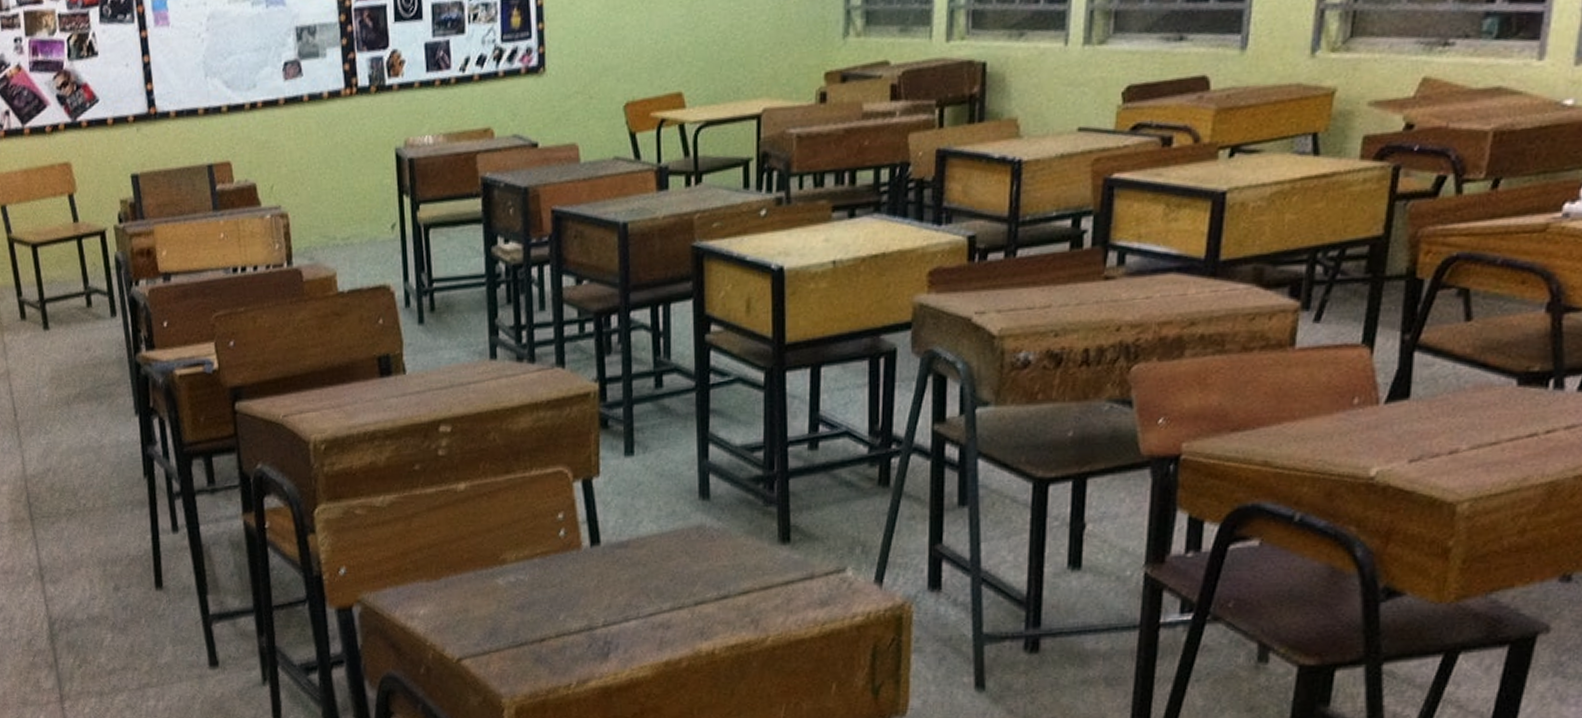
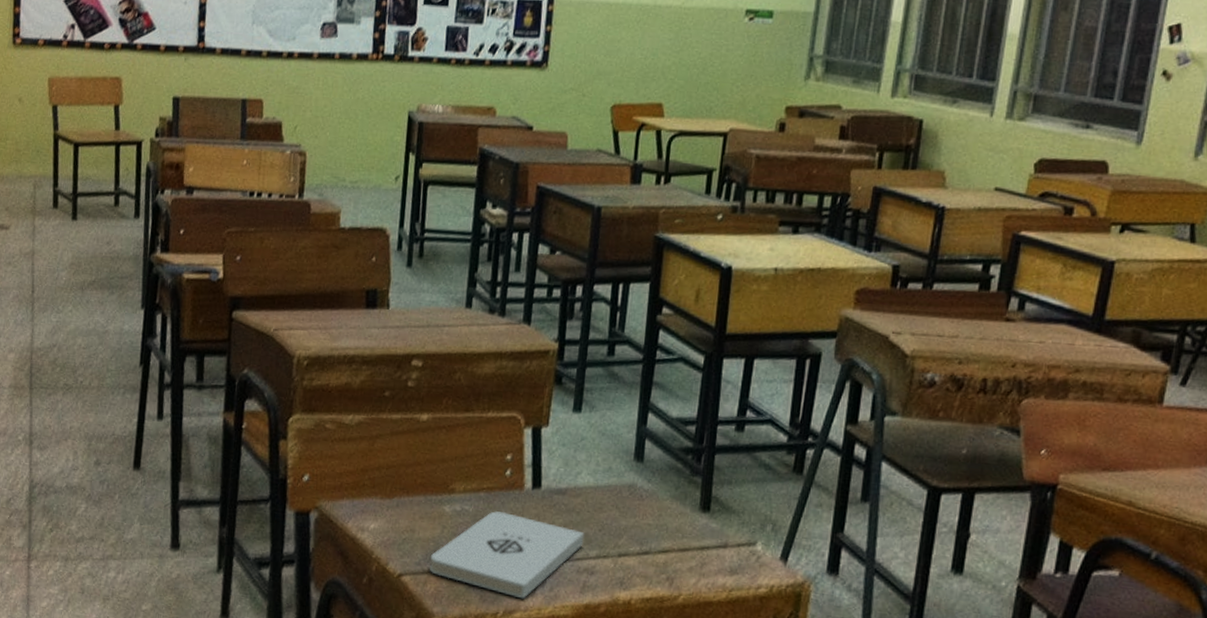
notepad: none [490,575,655,666] -> present [430,511,585,599]

